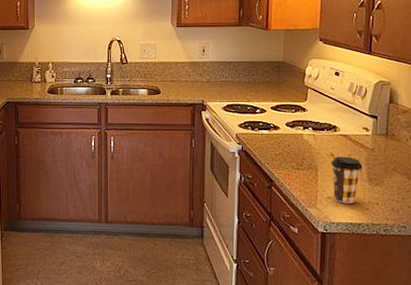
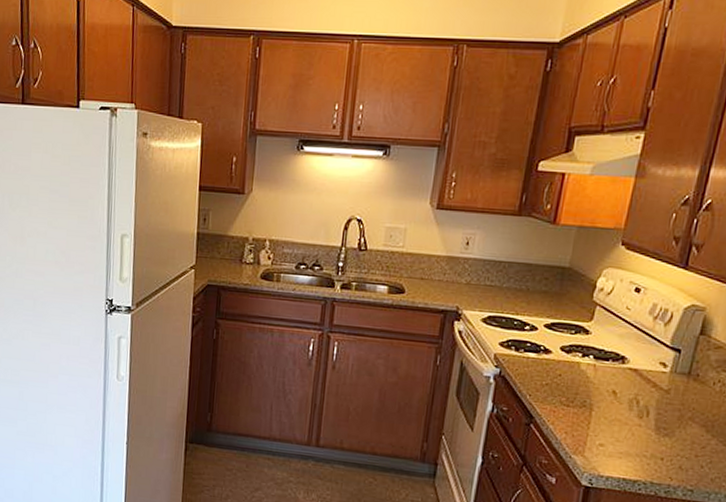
coffee cup: present [330,157,363,203] -> none [607,395,651,455]

